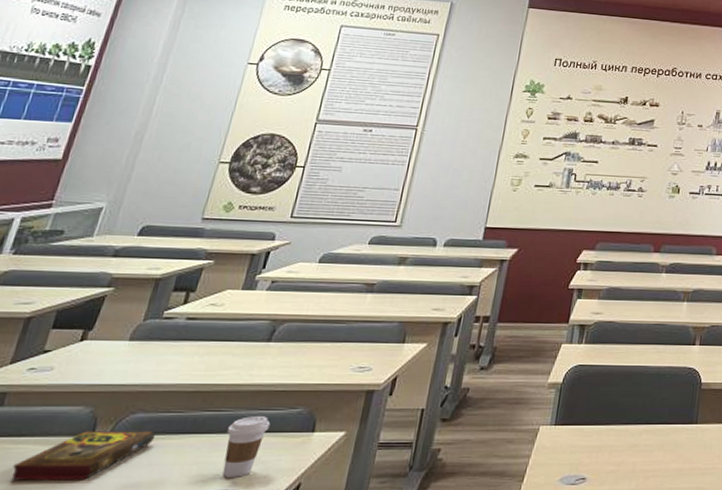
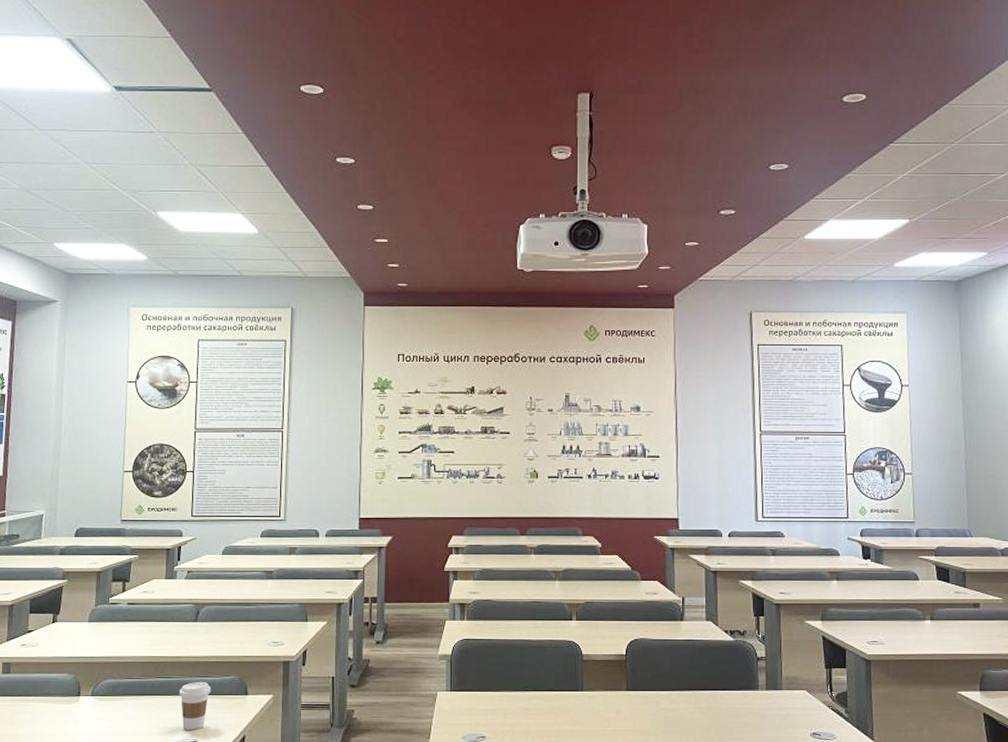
book: present [10,431,155,481] -> none [28,693,125,730]

